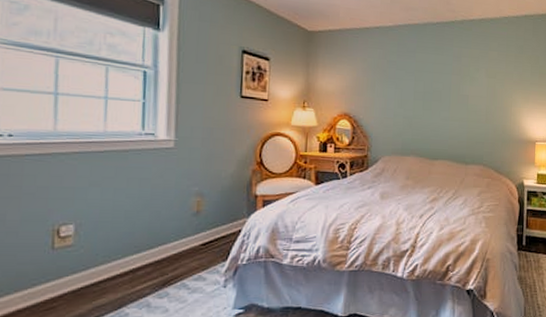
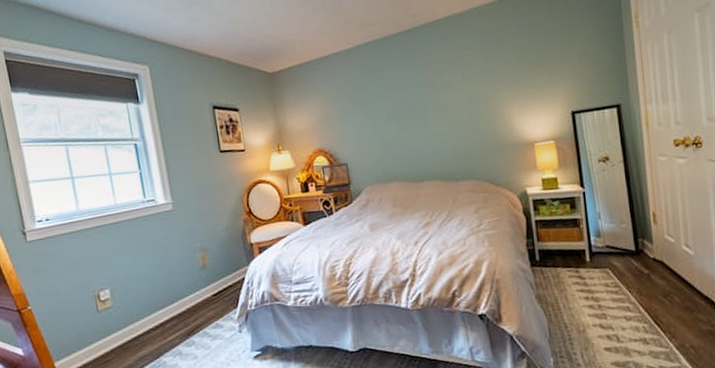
jewelry box: none [340,129,371,158] -> present [321,163,351,195]

